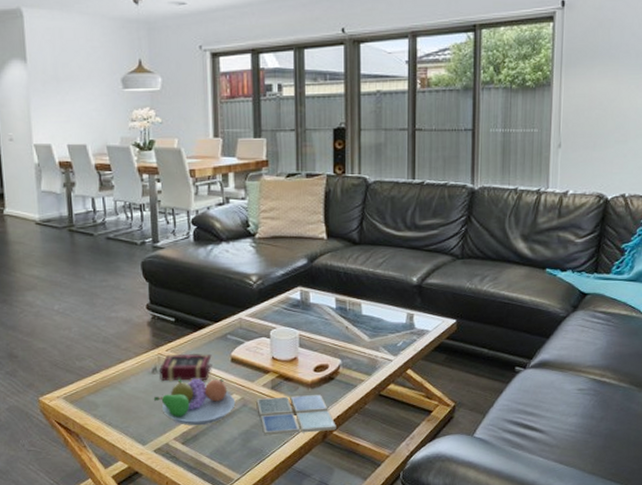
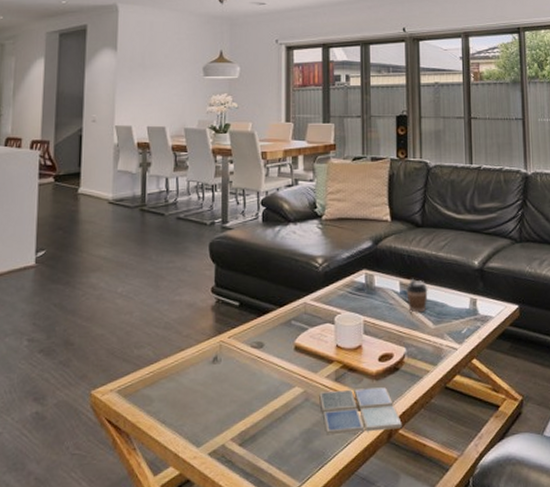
fruit bowl: present [153,377,236,426] -> none [211,368,298,424]
book: present [159,353,212,382] -> none [220,341,275,373]
coffee cup: none [342,296,364,328] -> present [406,279,428,313]

